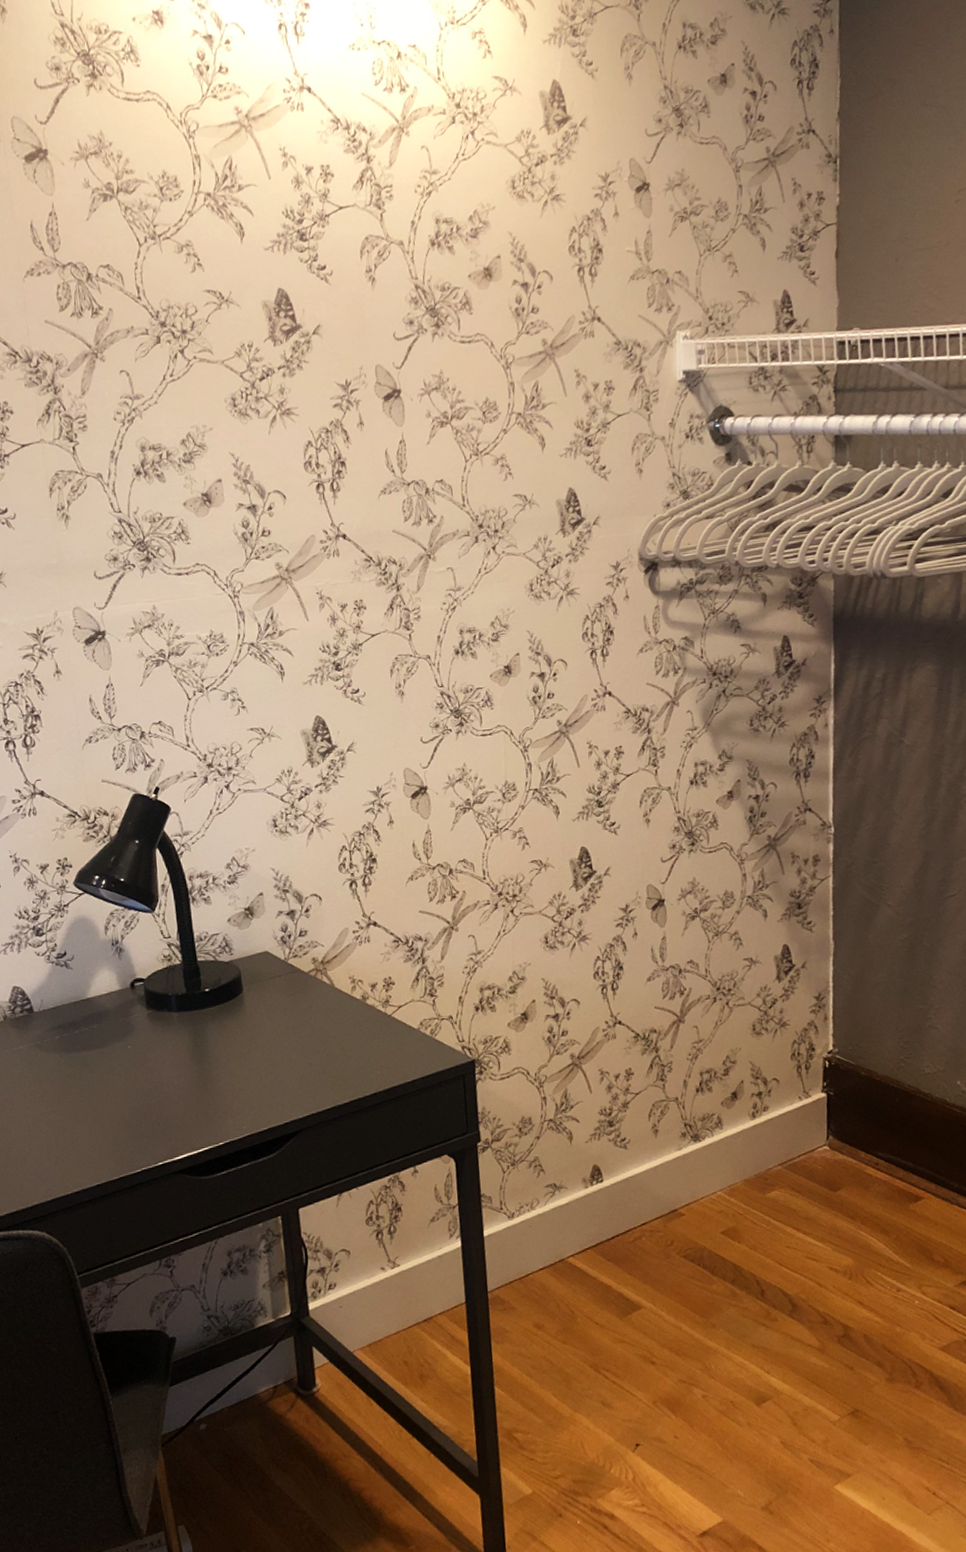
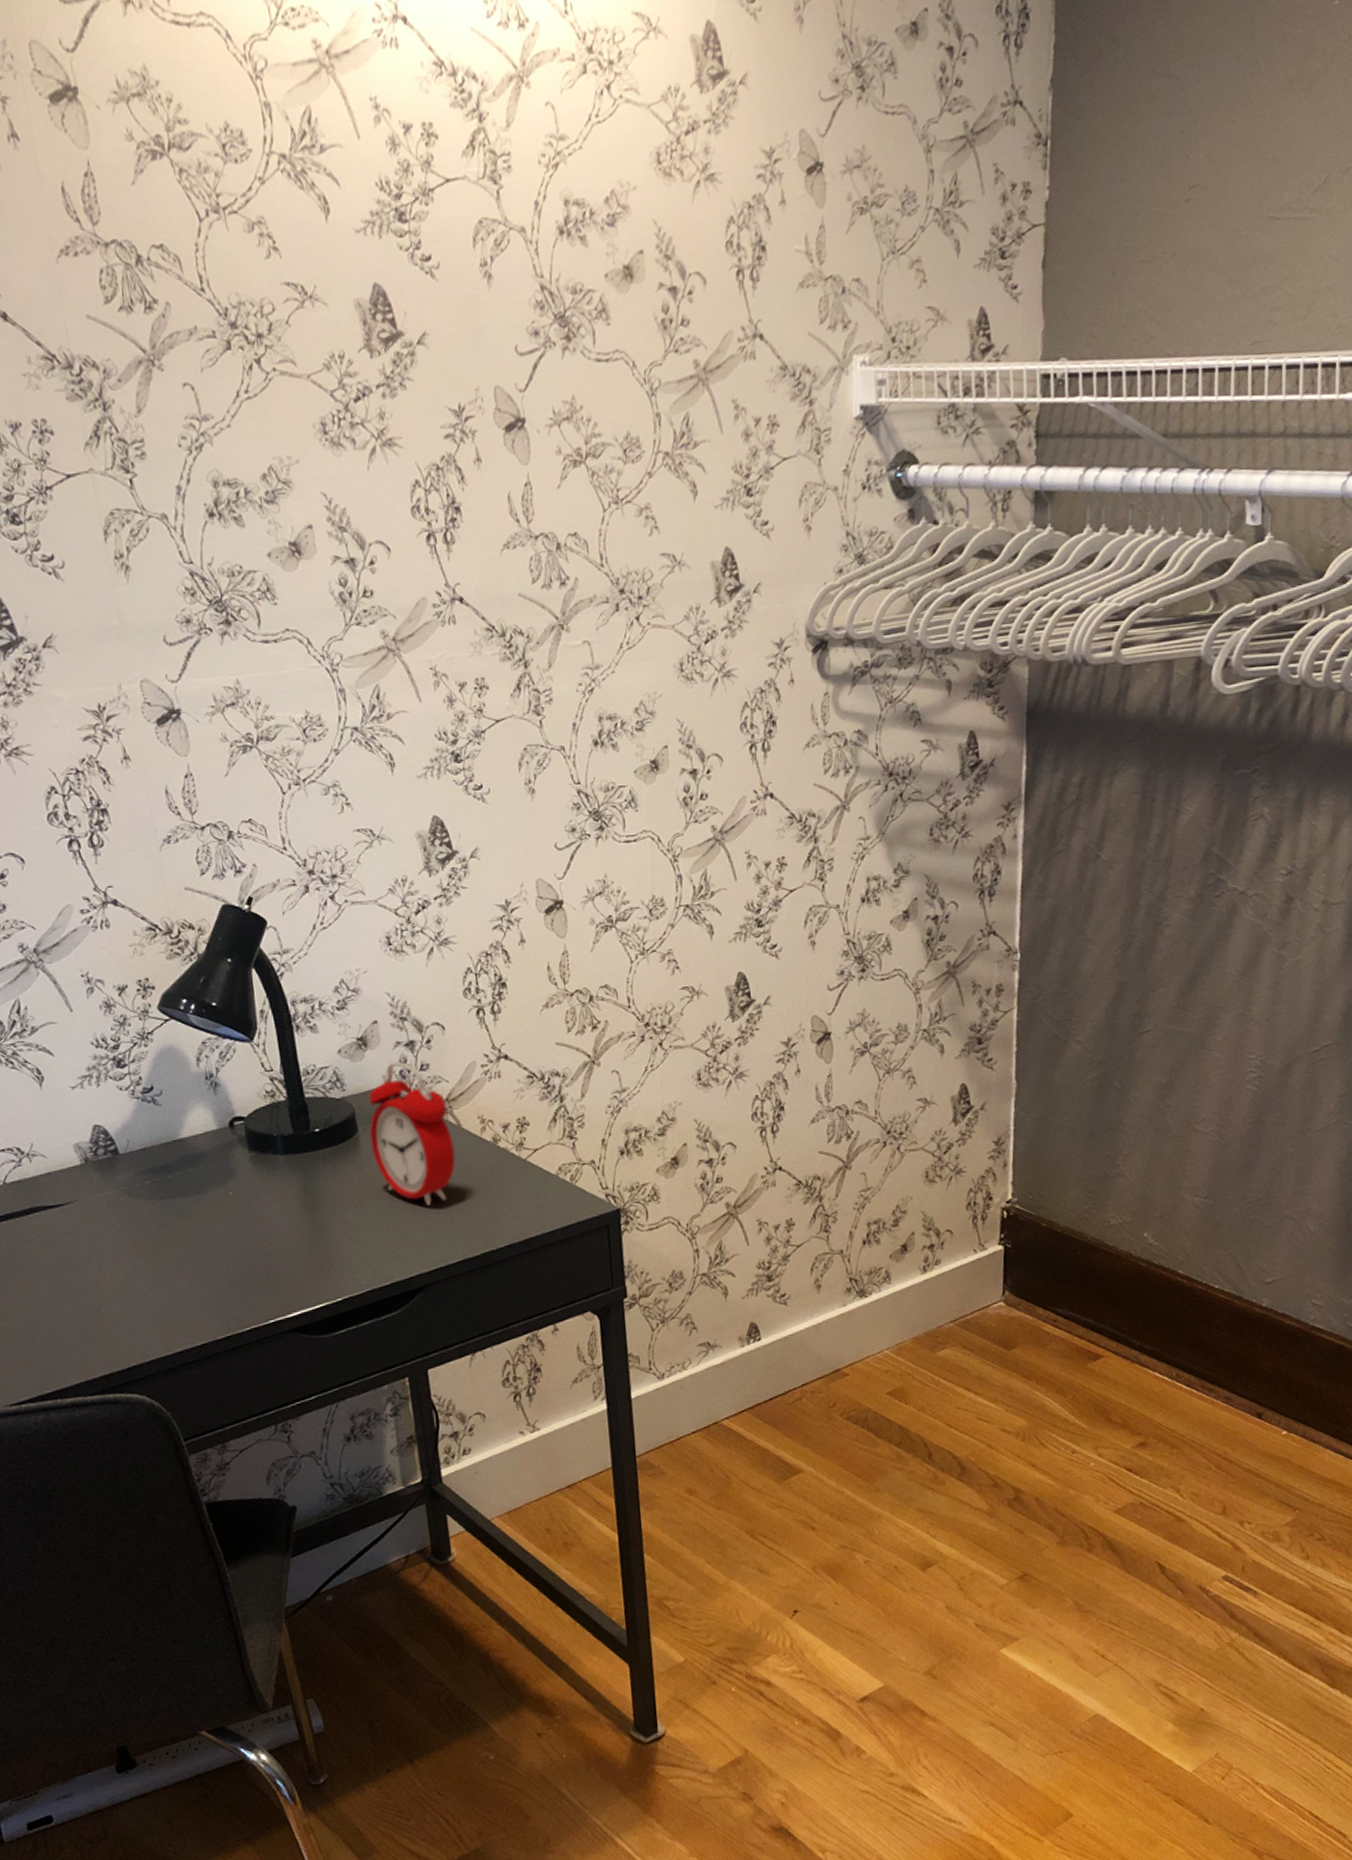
alarm clock: none [253,929,329,1057] -> present [369,1062,456,1206]

